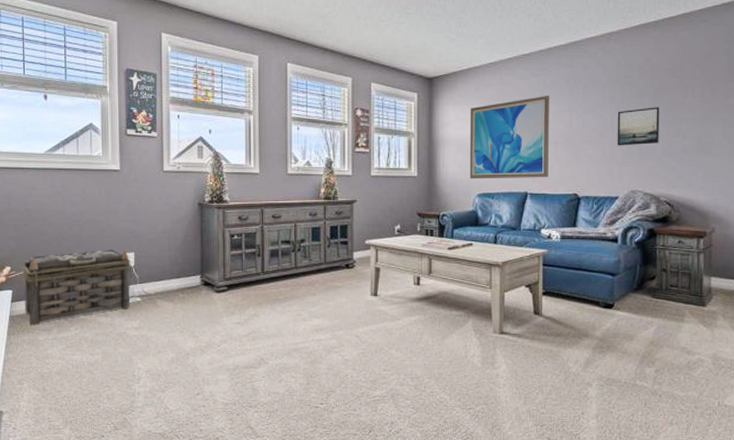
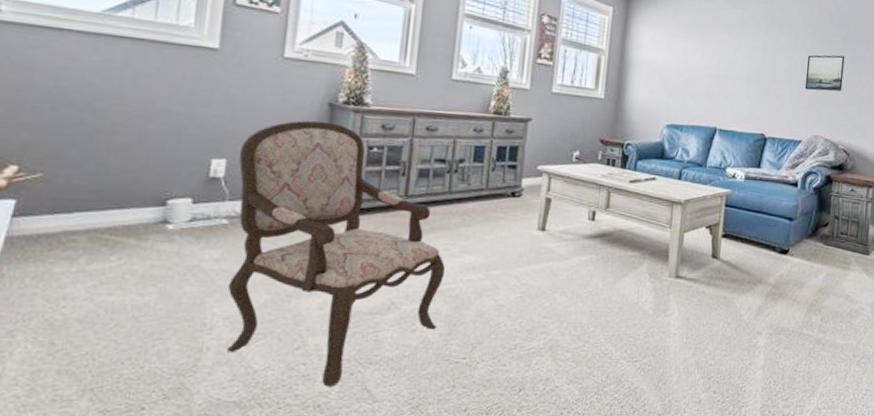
basket: present [23,248,132,326] -> none [34,152,221,252]
armchair: none [142,218,299,424] -> present [227,120,445,387]
wall art: present [469,95,549,180] -> none [659,29,746,115]

